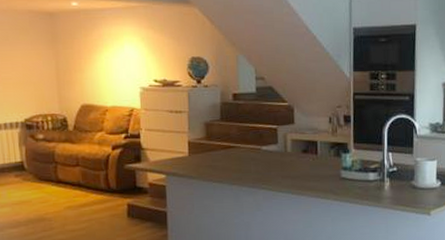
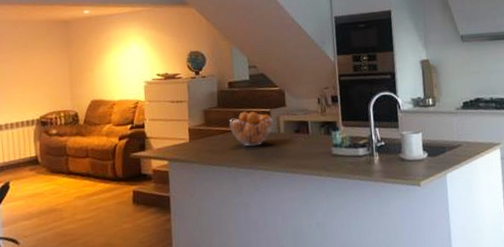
fruit basket: none [232,127,280,164] -> present [229,111,273,147]

